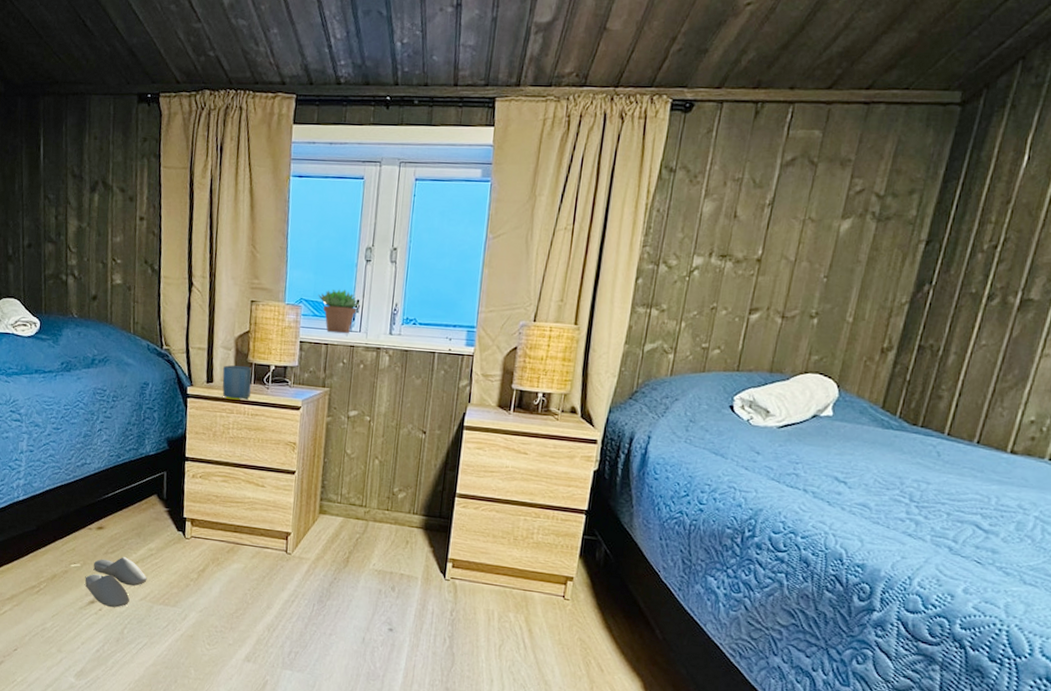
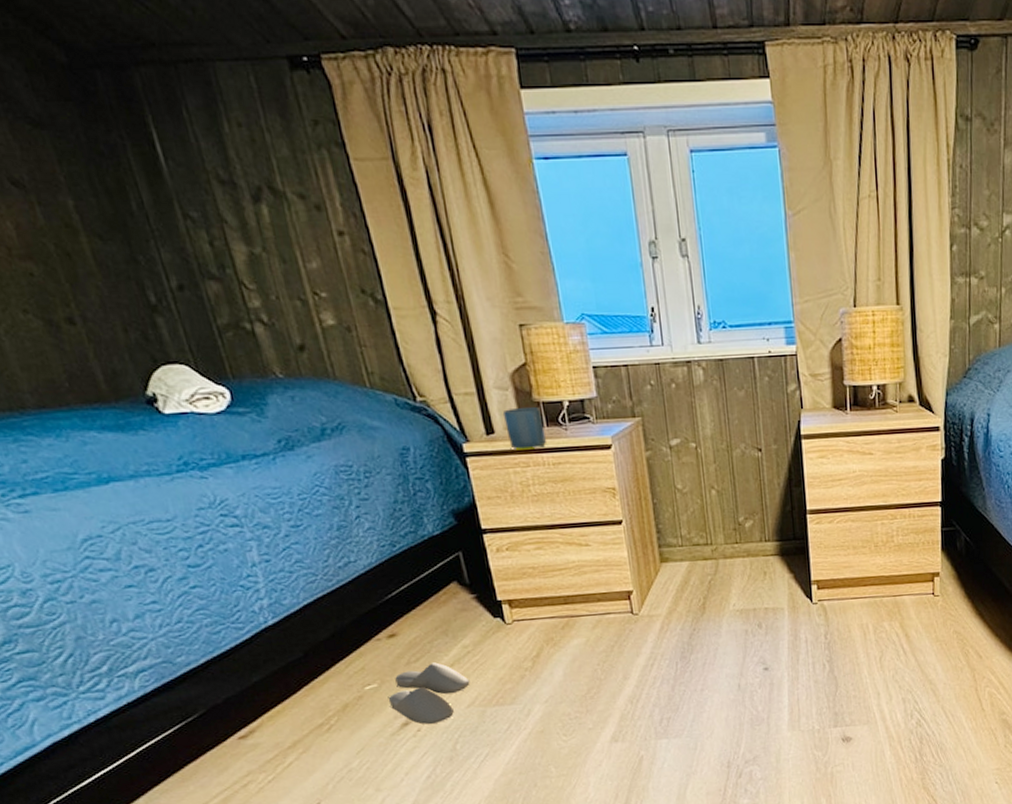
succulent plant: present [318,289,360,334] -> none [602,296,655,351]

